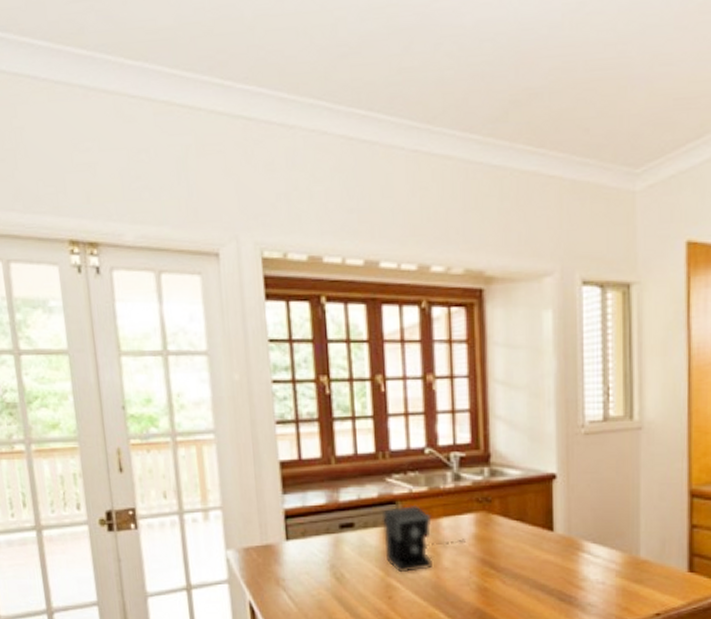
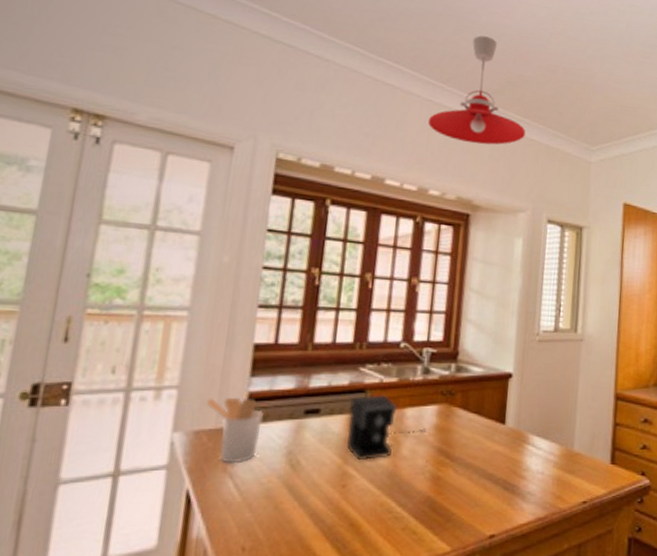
utensil holder: none [249,515,303,576] -> present [207,397,263,462]
pendant light: none [417,43,543,197] -> present [427,35,526,145]

